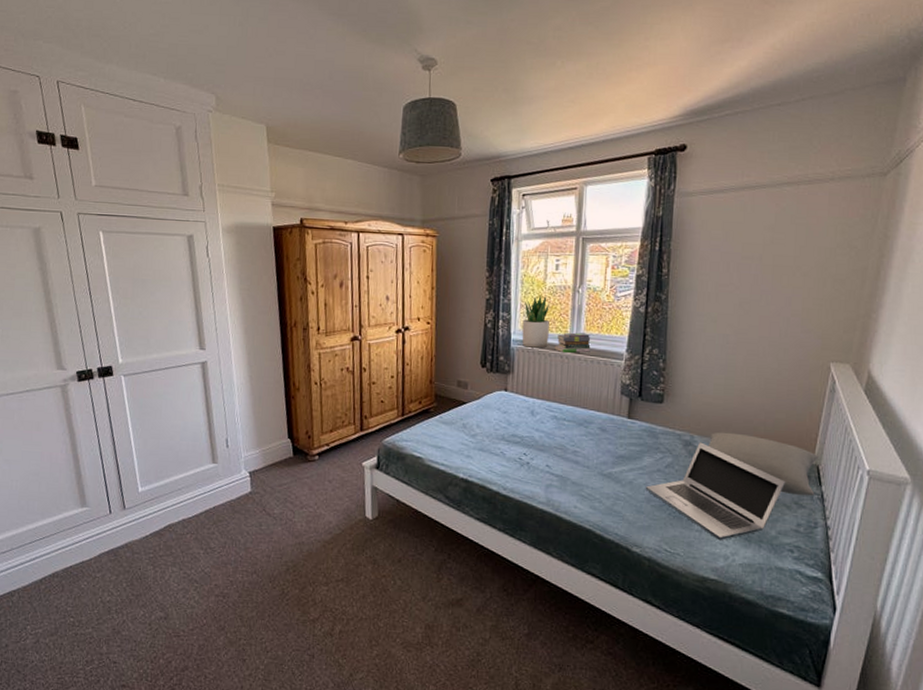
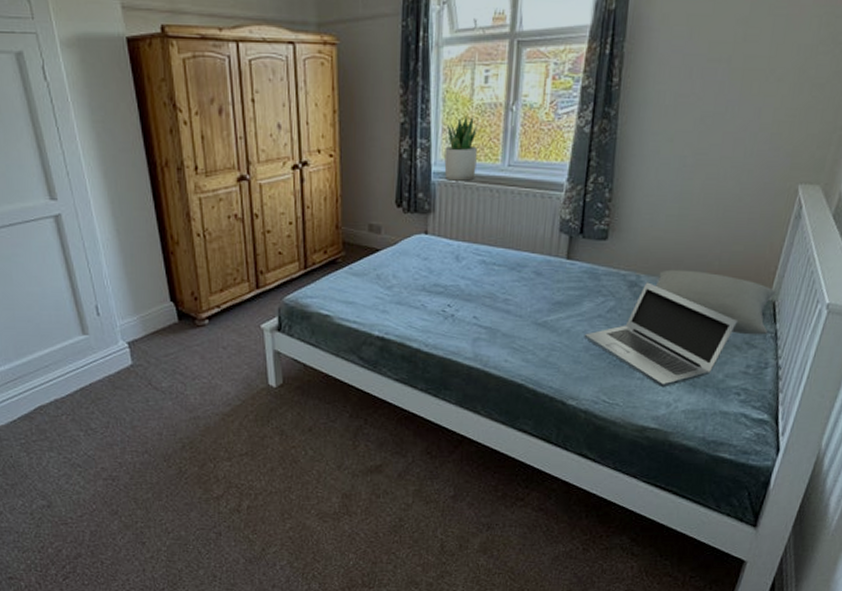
books: present [554,332,591,353] -> none [483,160,526,186]

